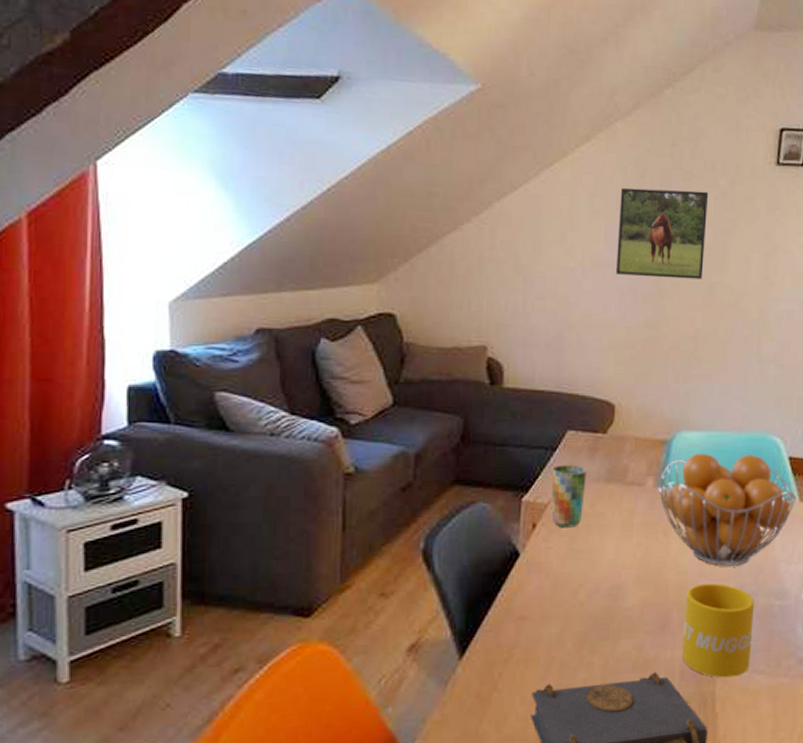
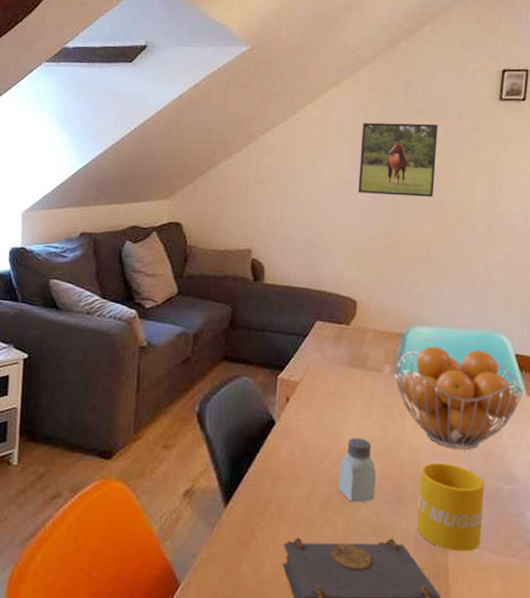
cup: present [551,464,587,528] -> none [302,349,332,404]
saltshaker: none [594,564,638,638] -> present [338,438,377,503]

